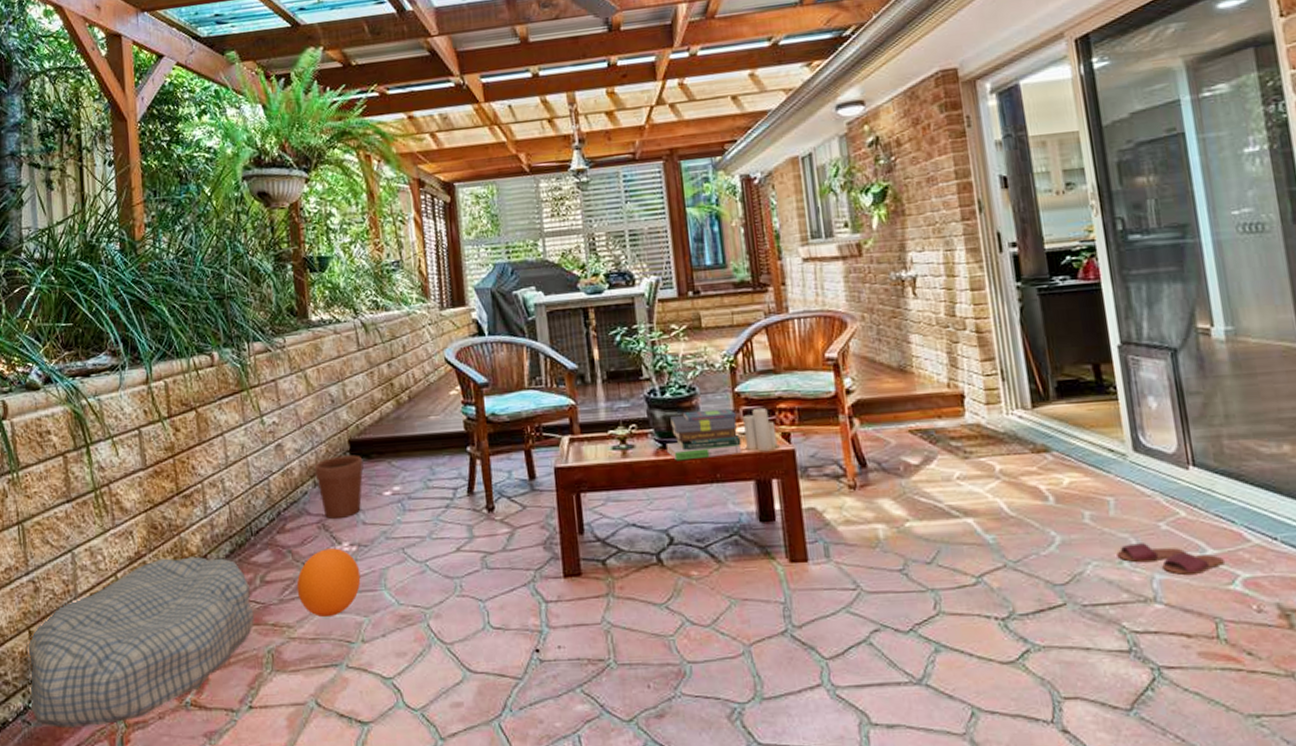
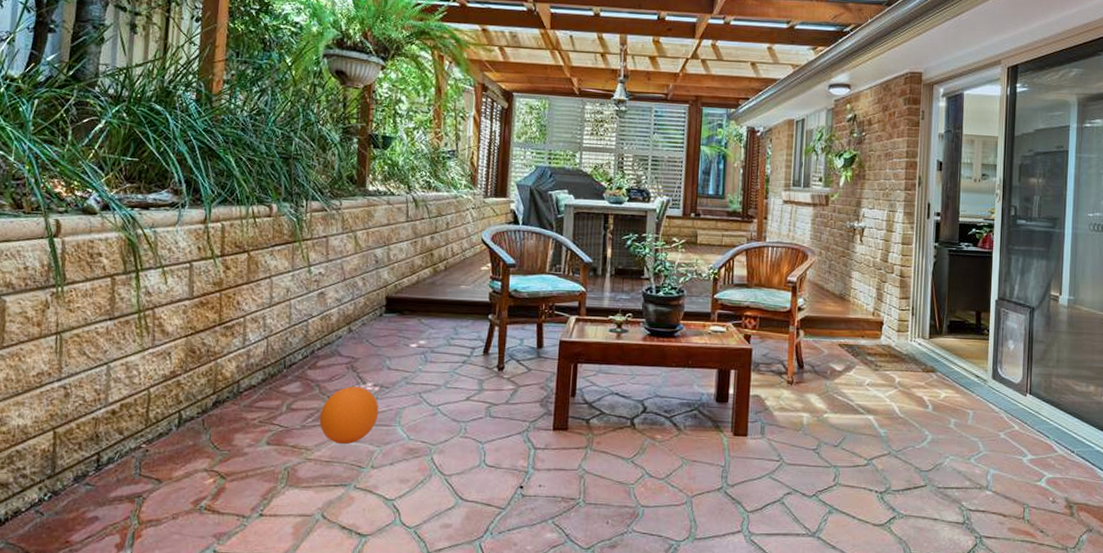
dog bed: present [26,556,255,728] -> none [46,379,277,522]
flowerpot: present [314,455,364,519] -> none [351,309,396,362]
books: present [665,408,742,461] -> none [652,308,712,348]
candle: present [742,406,780,453] -> none [714,311,741,348]
slippers: present [1116,543,1224,575] -> none [967,446,1037,472]

